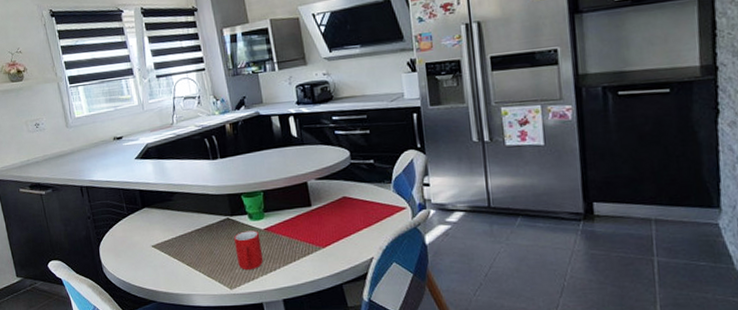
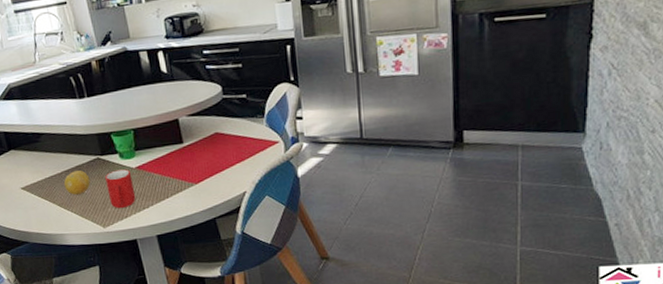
fruit: none [193,230,220,254] -> present [63,170,91,195]

